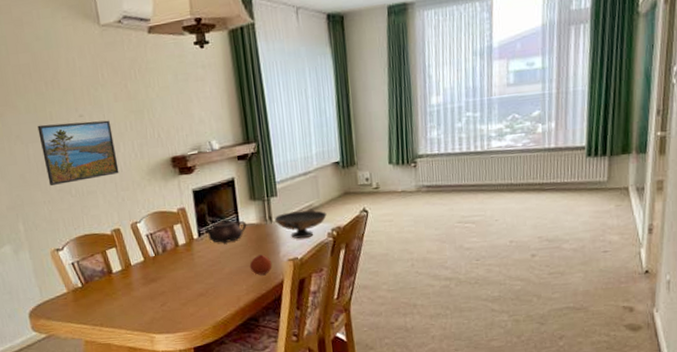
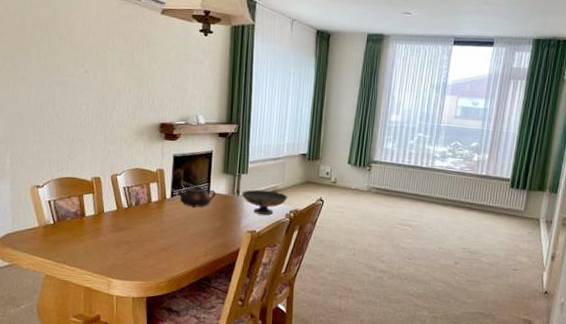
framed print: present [37,120,119,187] -> none [43,72,112,129]
fruit: present [249,254,272,275] -> none [211,222,232,241]

